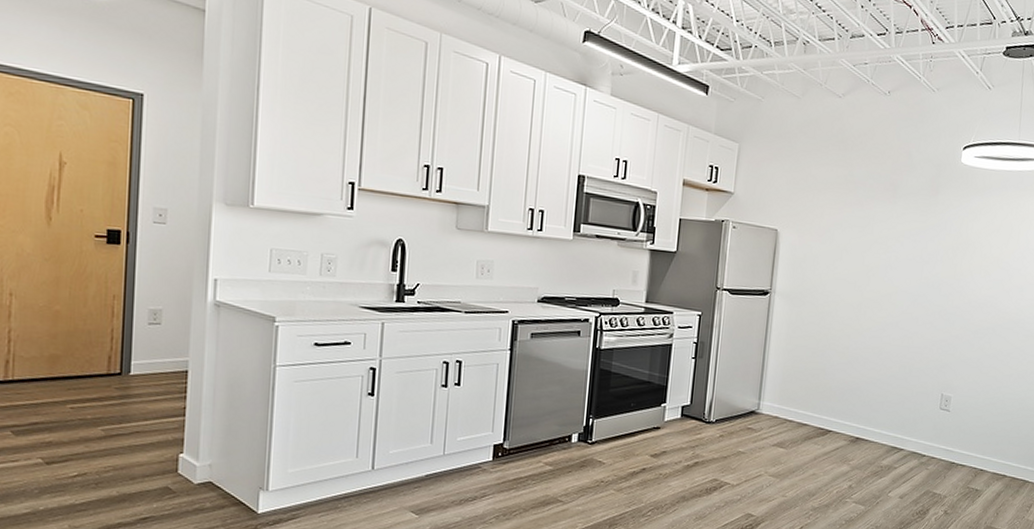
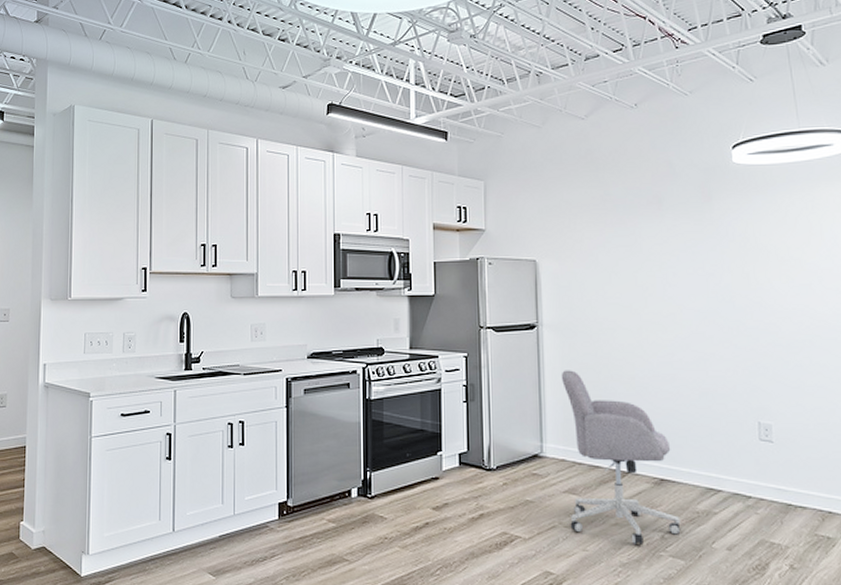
chair: none [774,336,869,492] -> present [562,370,681,545]

